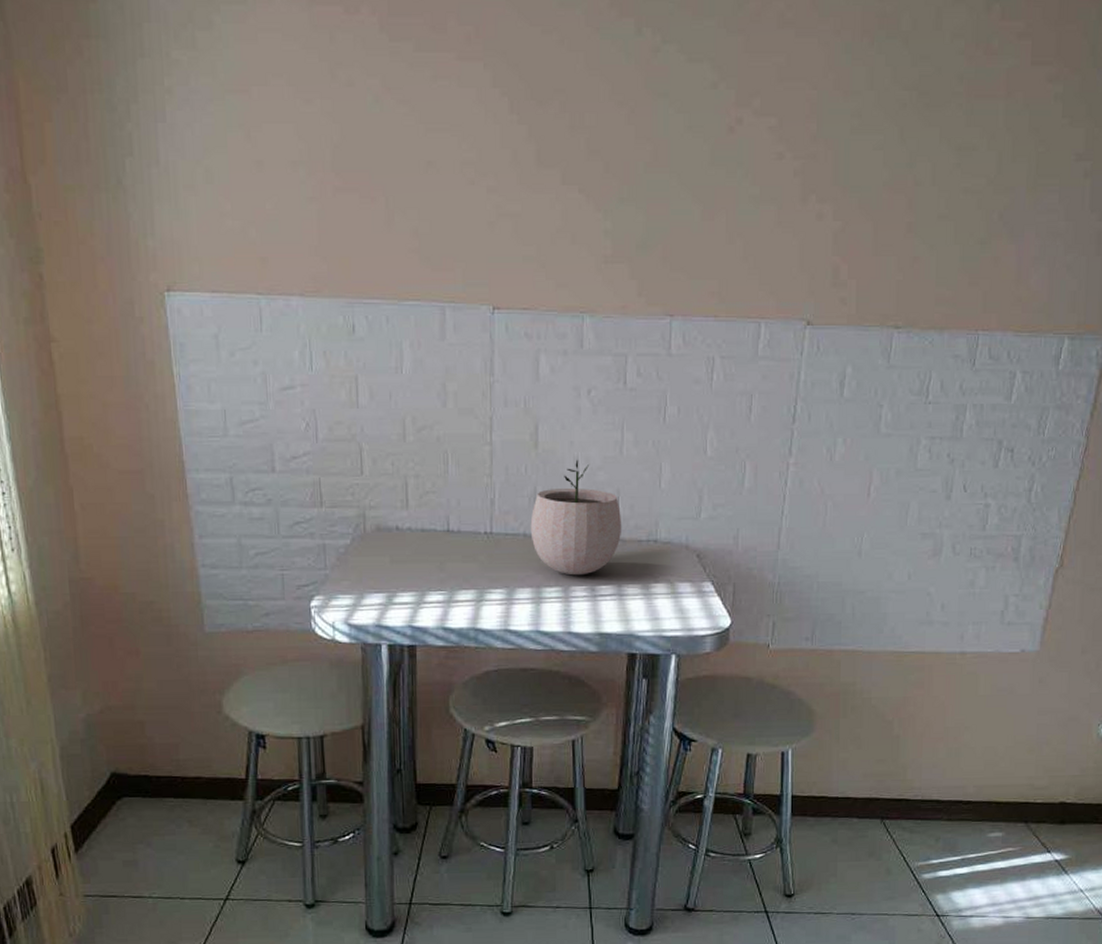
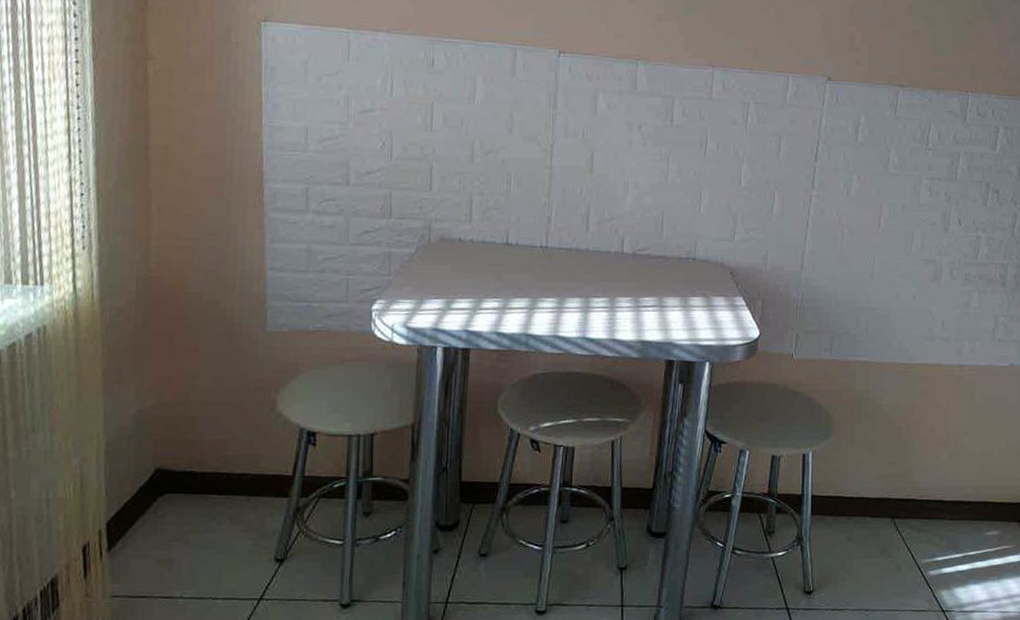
plant pot: present [530,459,622,576] -> none [582,184,665,288]

